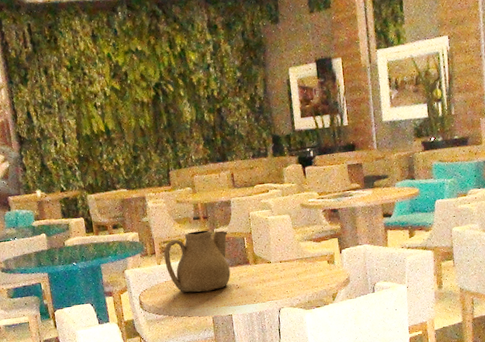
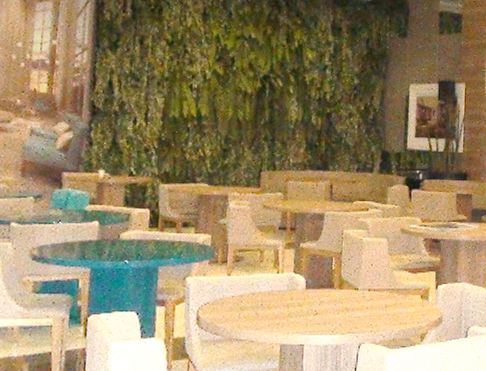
teapot: present [163,230,231,293] -> none [236,243,315,314]

